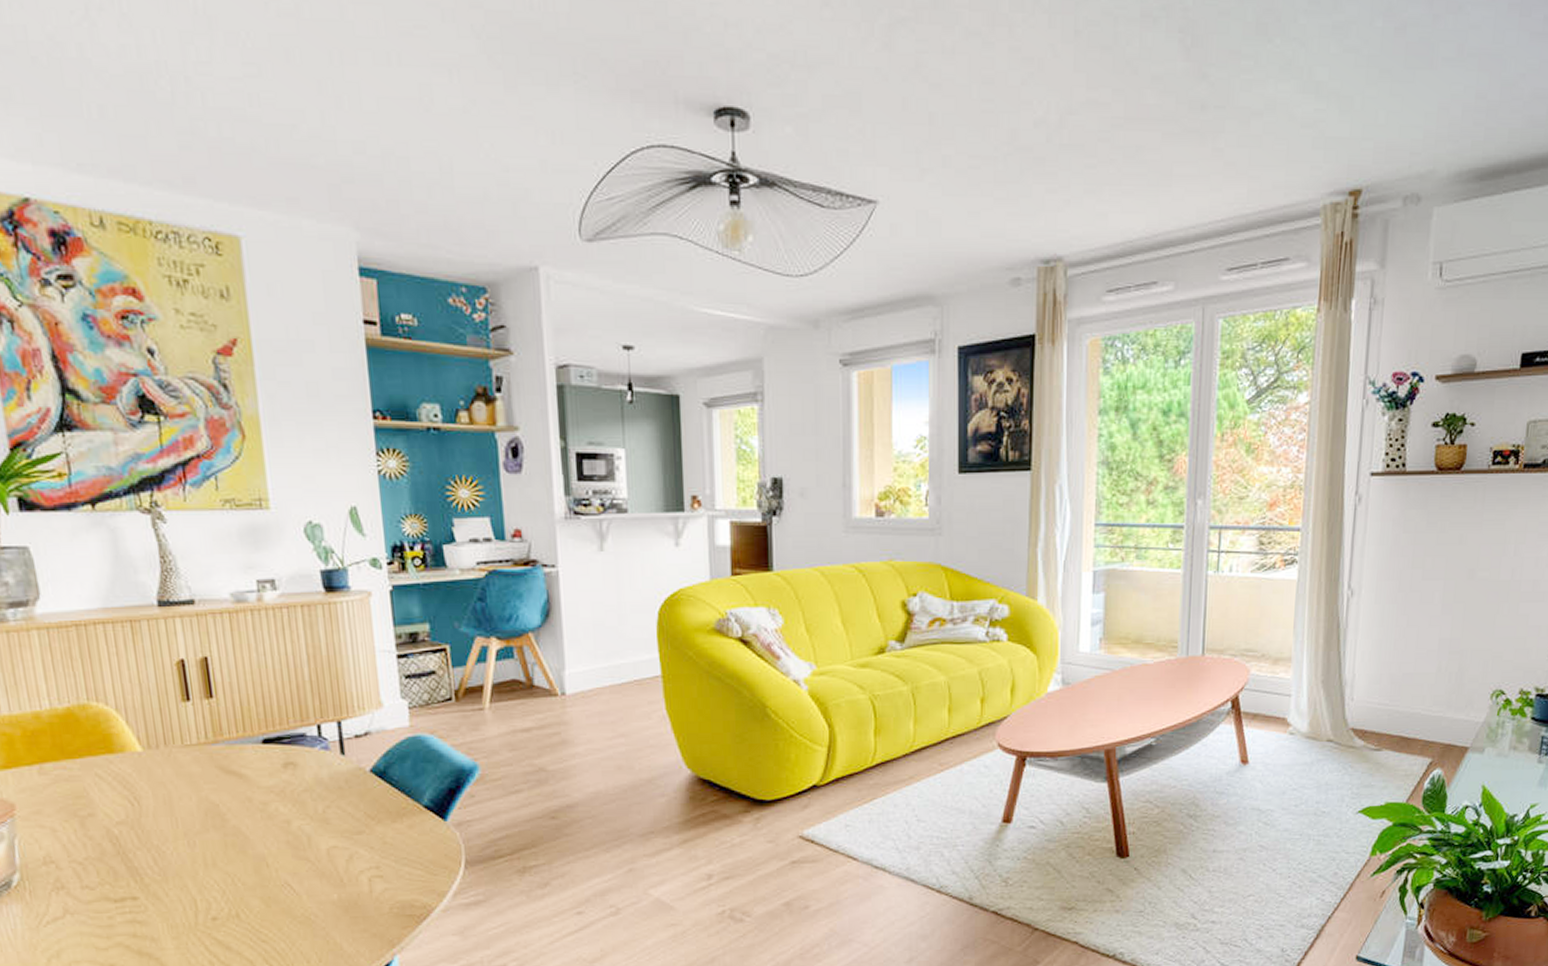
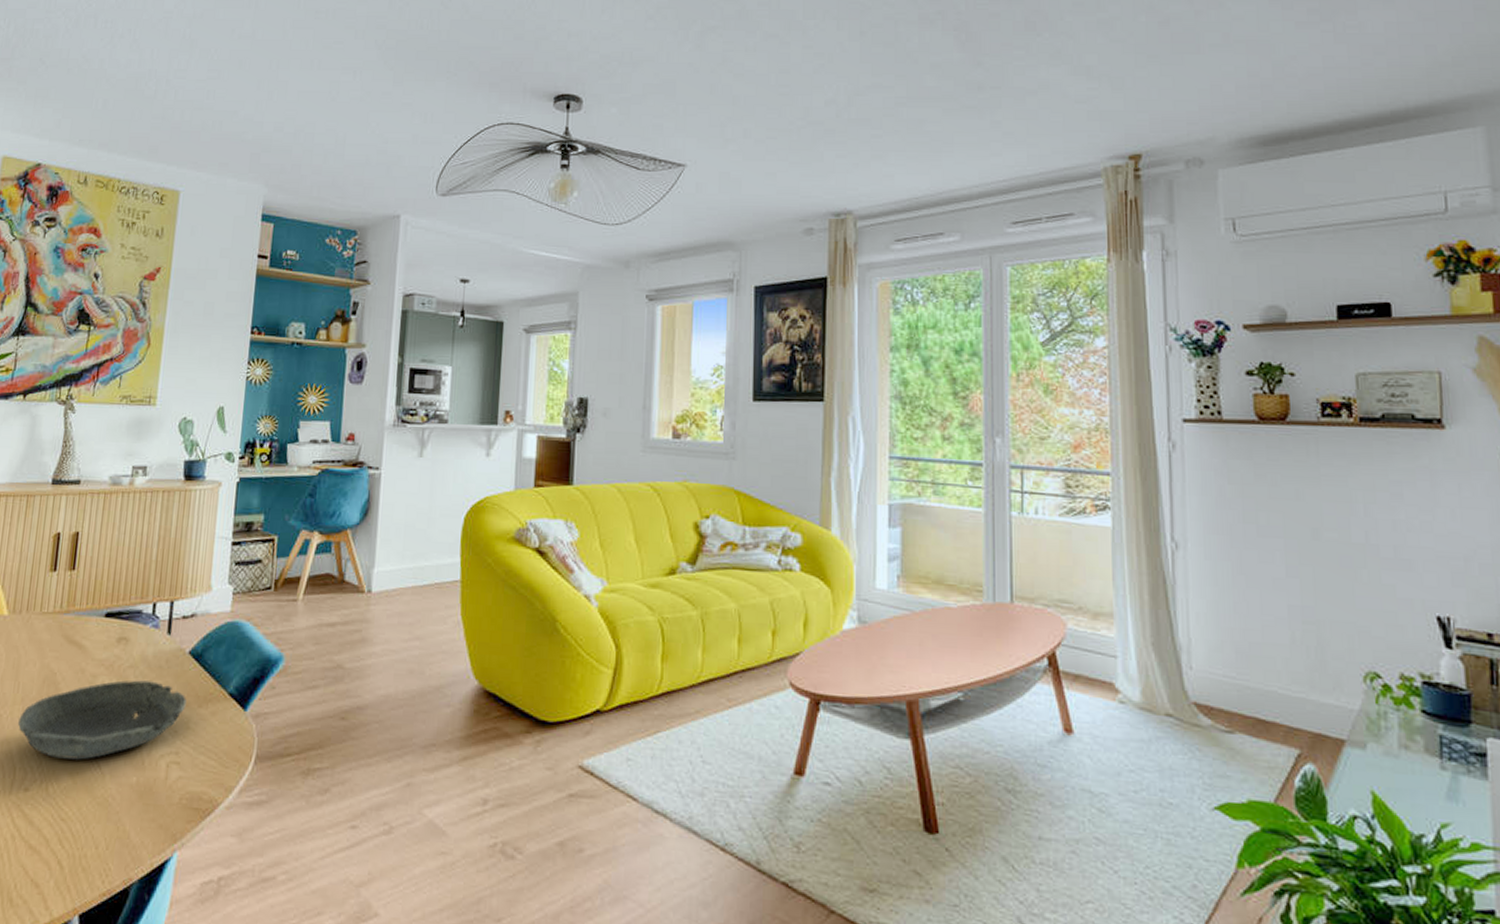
bowl: none [186,802,378,886] -> present [18,680,186,760]

